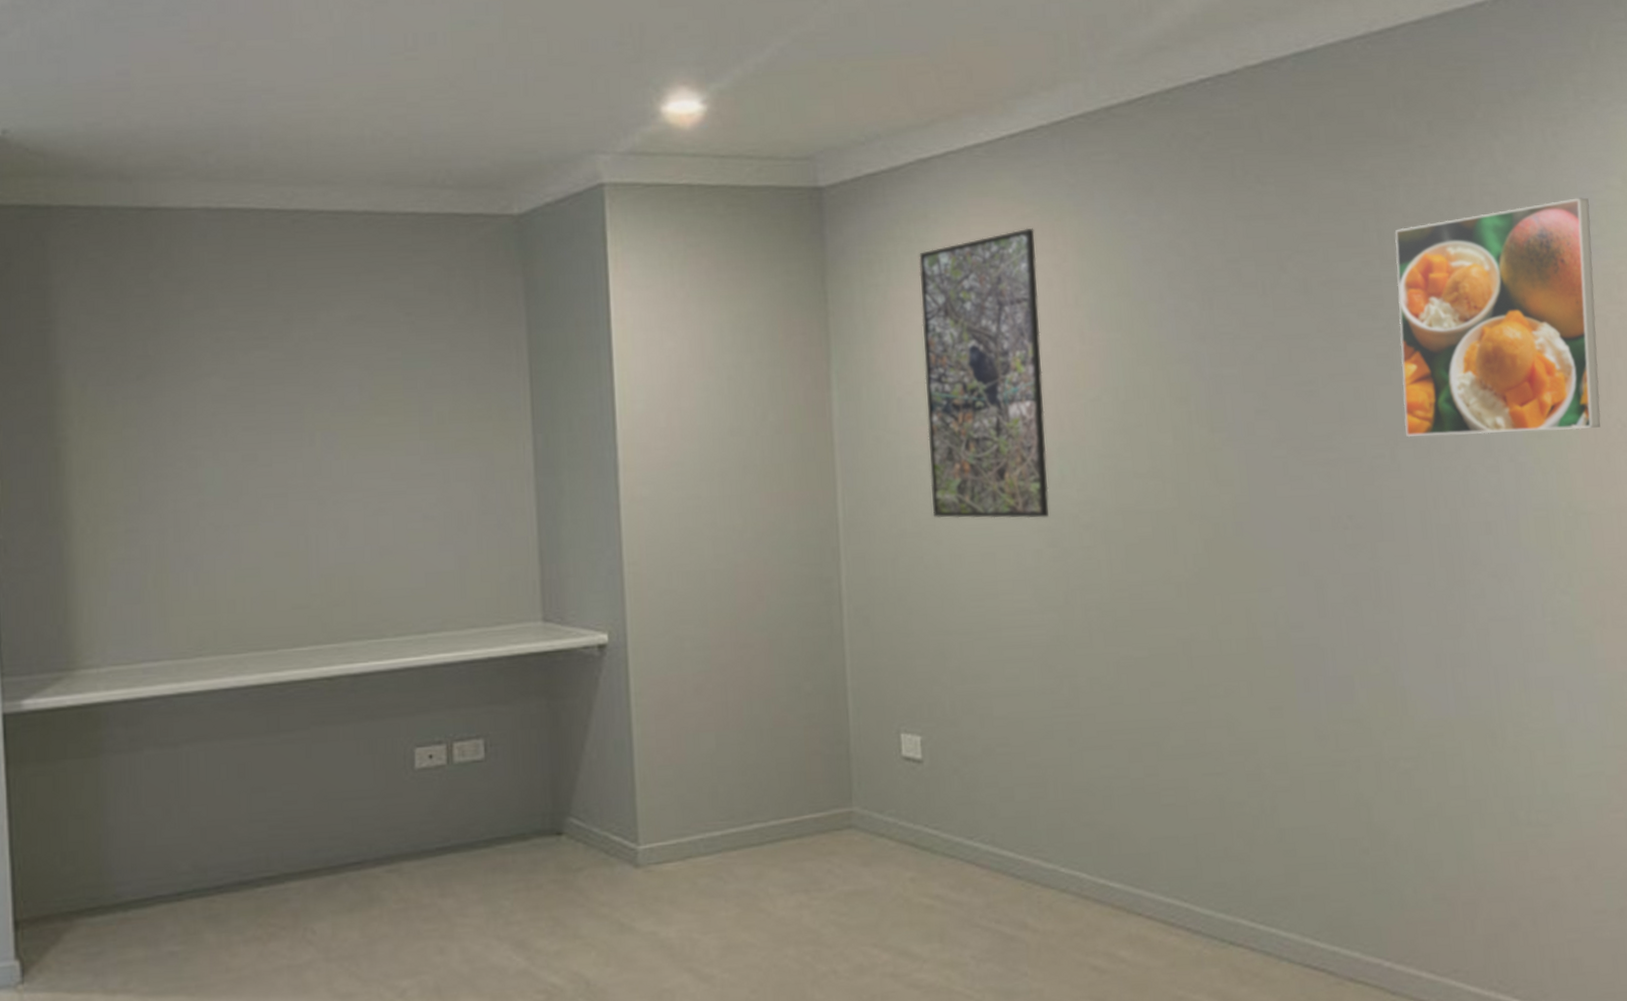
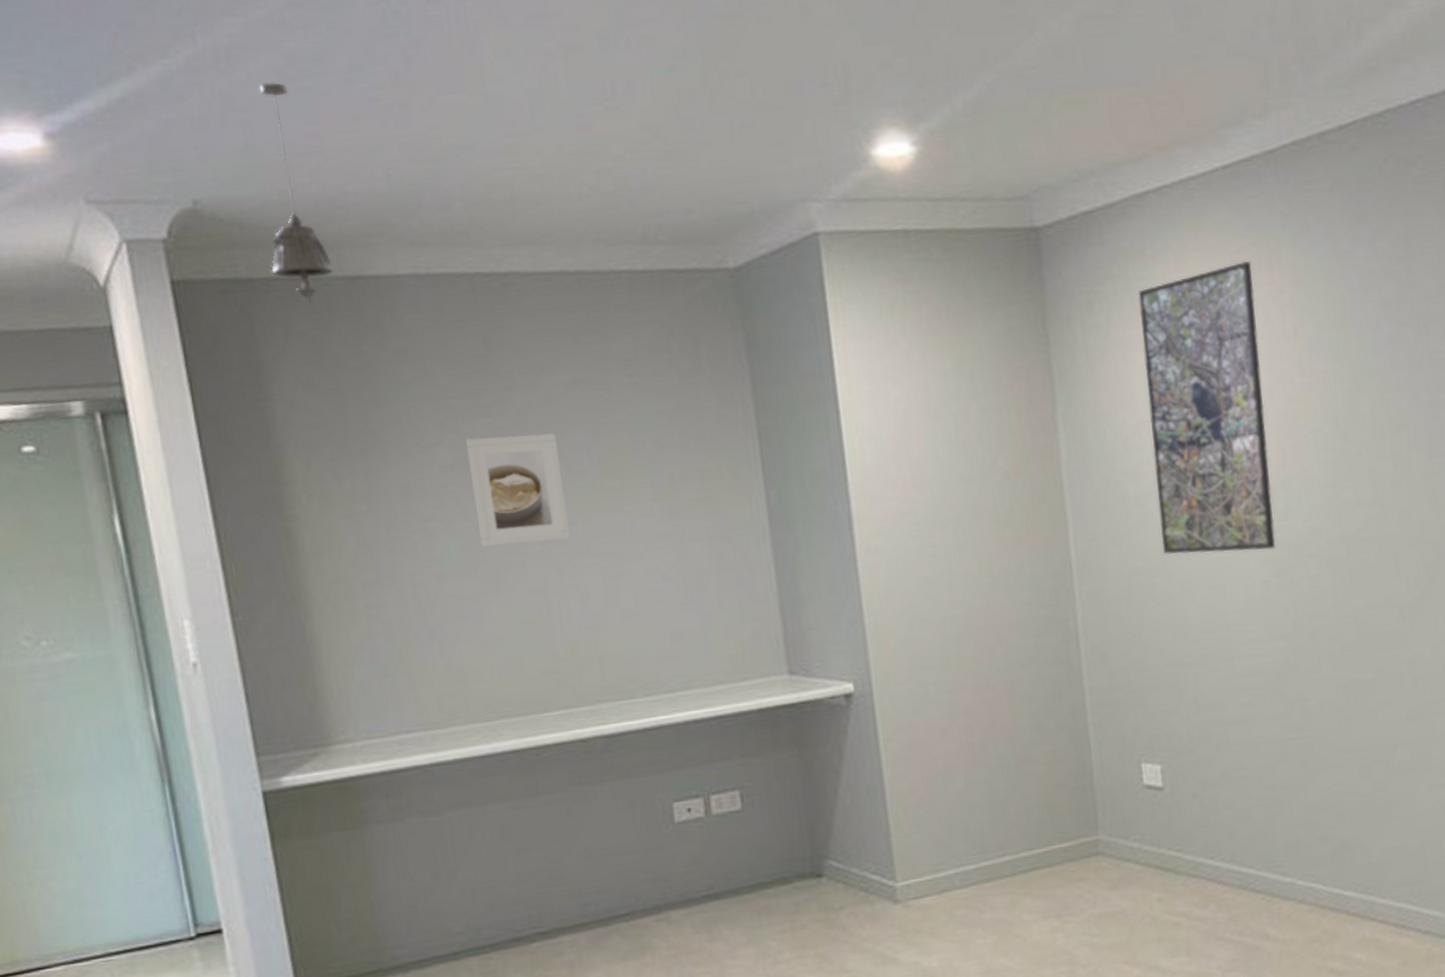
pendant light: none [69,23,129,232] -> present [259,83,334,304]
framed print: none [240,367,335,477] -> present [466,433,571,547]

